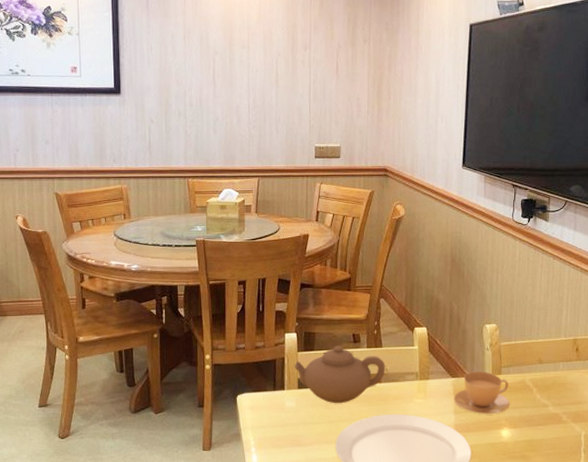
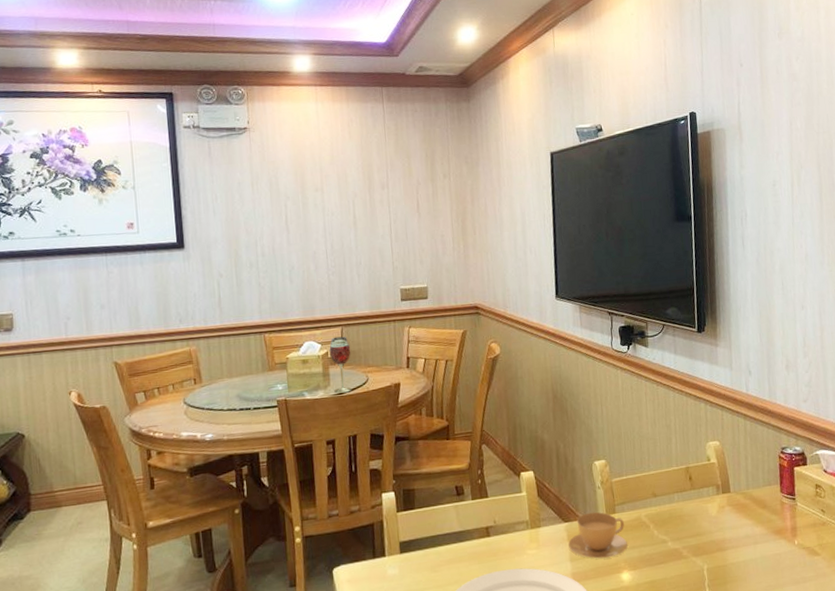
wineglass: none [246,186,266,239] -> present [329,336,352,394]
teapot: present [294,346,386,404] -> none [394,501,494,566]

